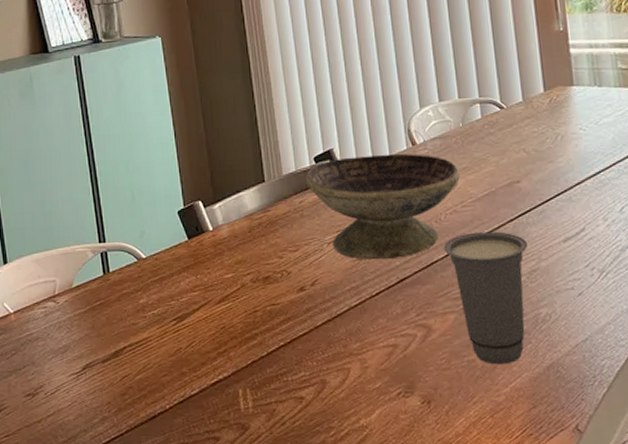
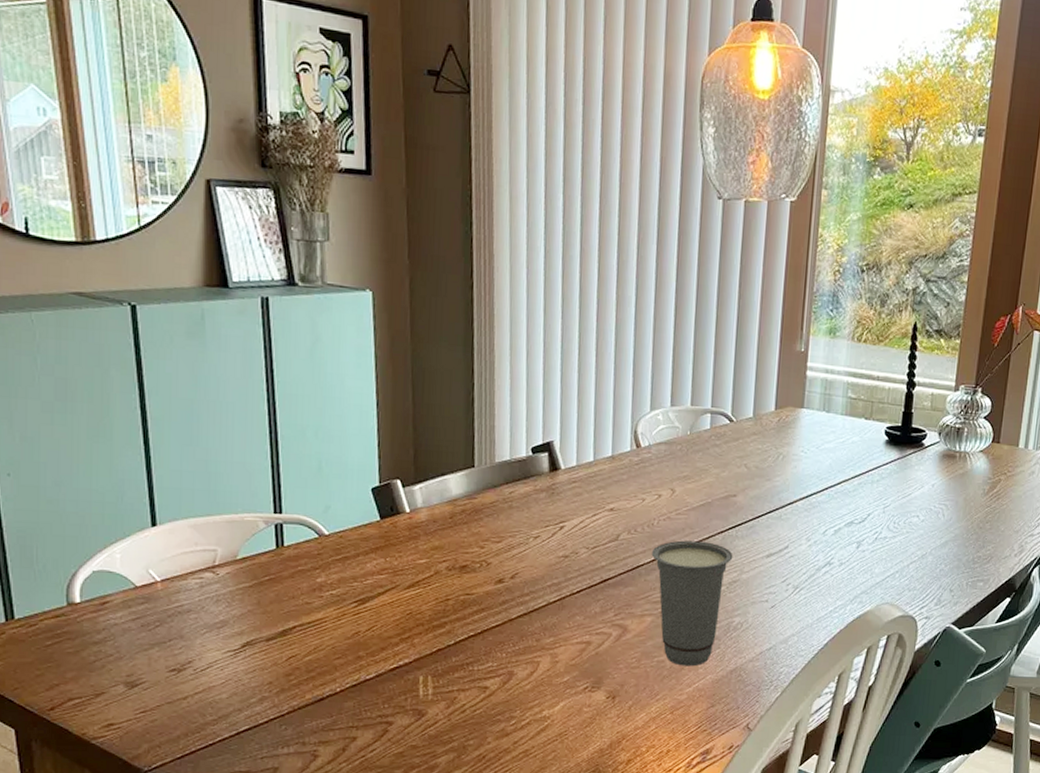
decorative bowl: present [305,153,461,260] -> none [519,452,680,559]

